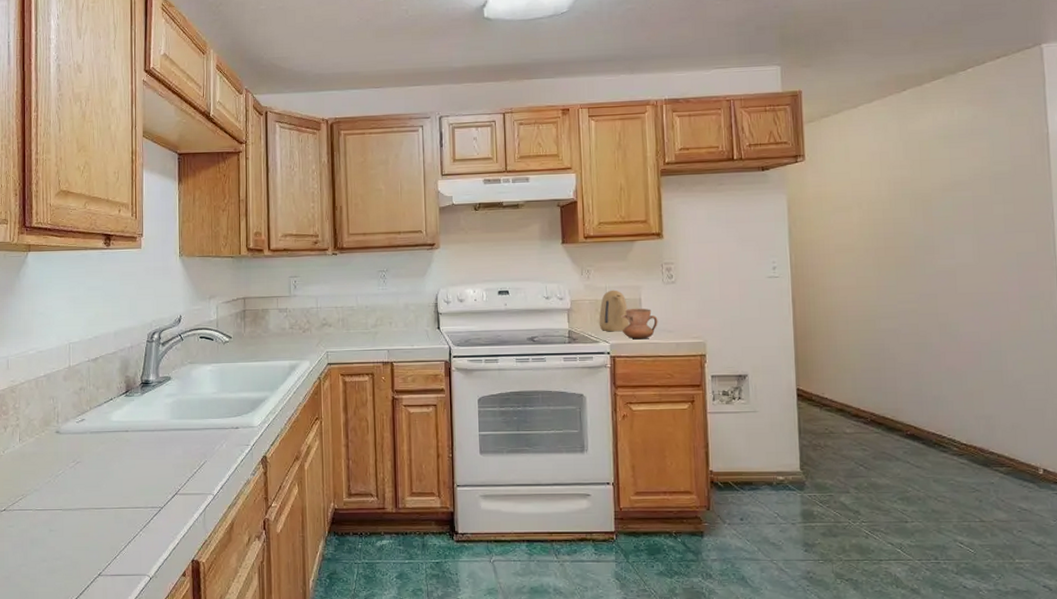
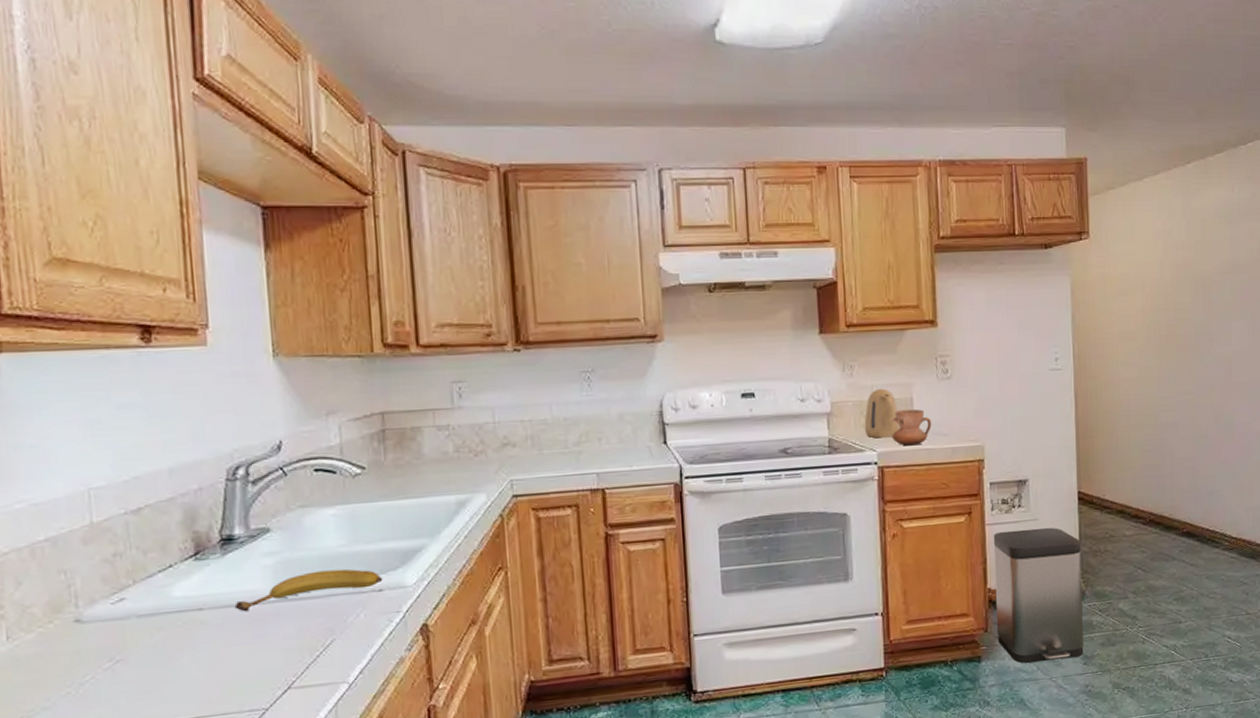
fruit: none [147,410,239,436] -> present [234,568,383,612]
pedal bin: none [714,419,805,544] -> present [993,527,1084,663]

